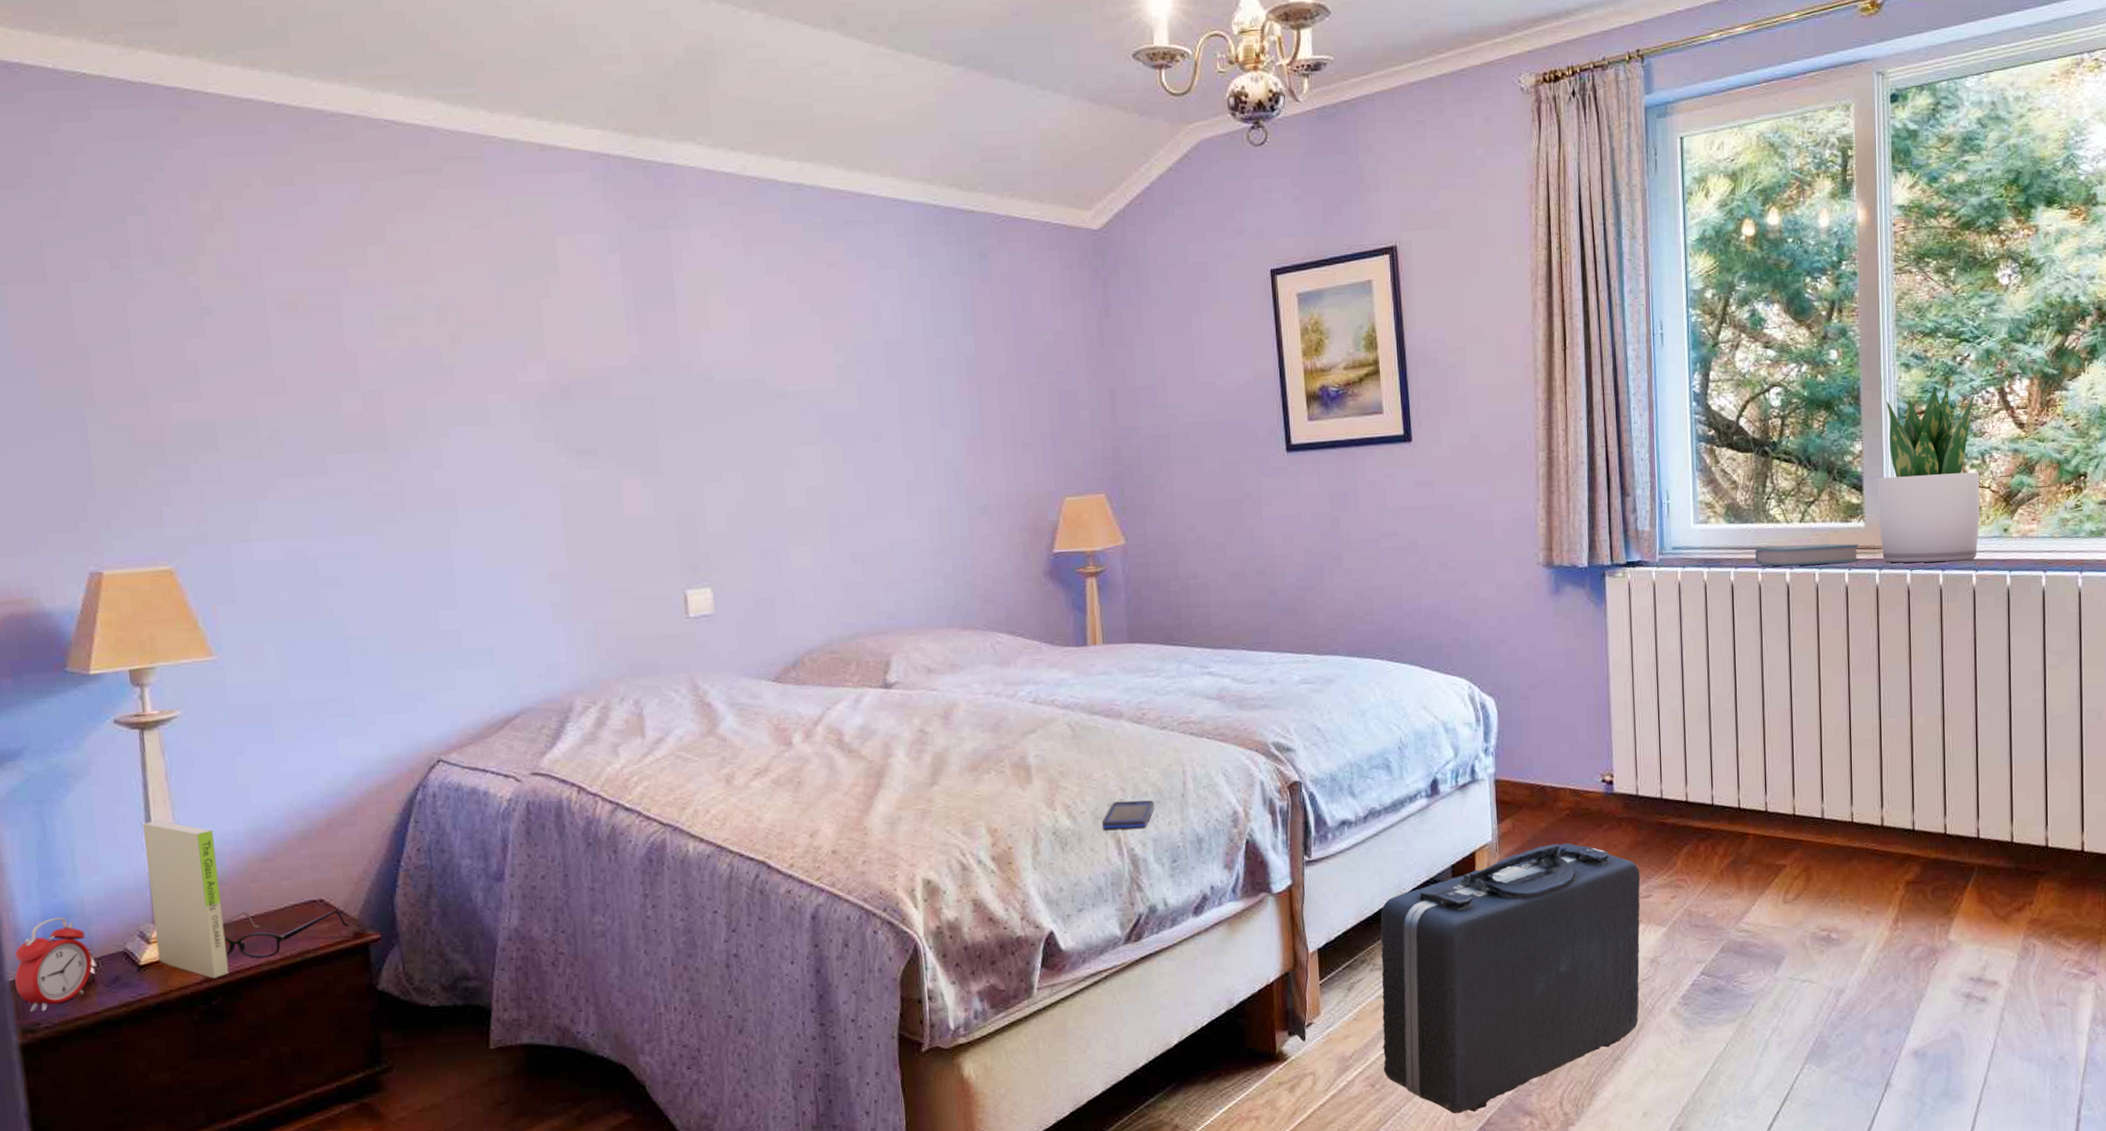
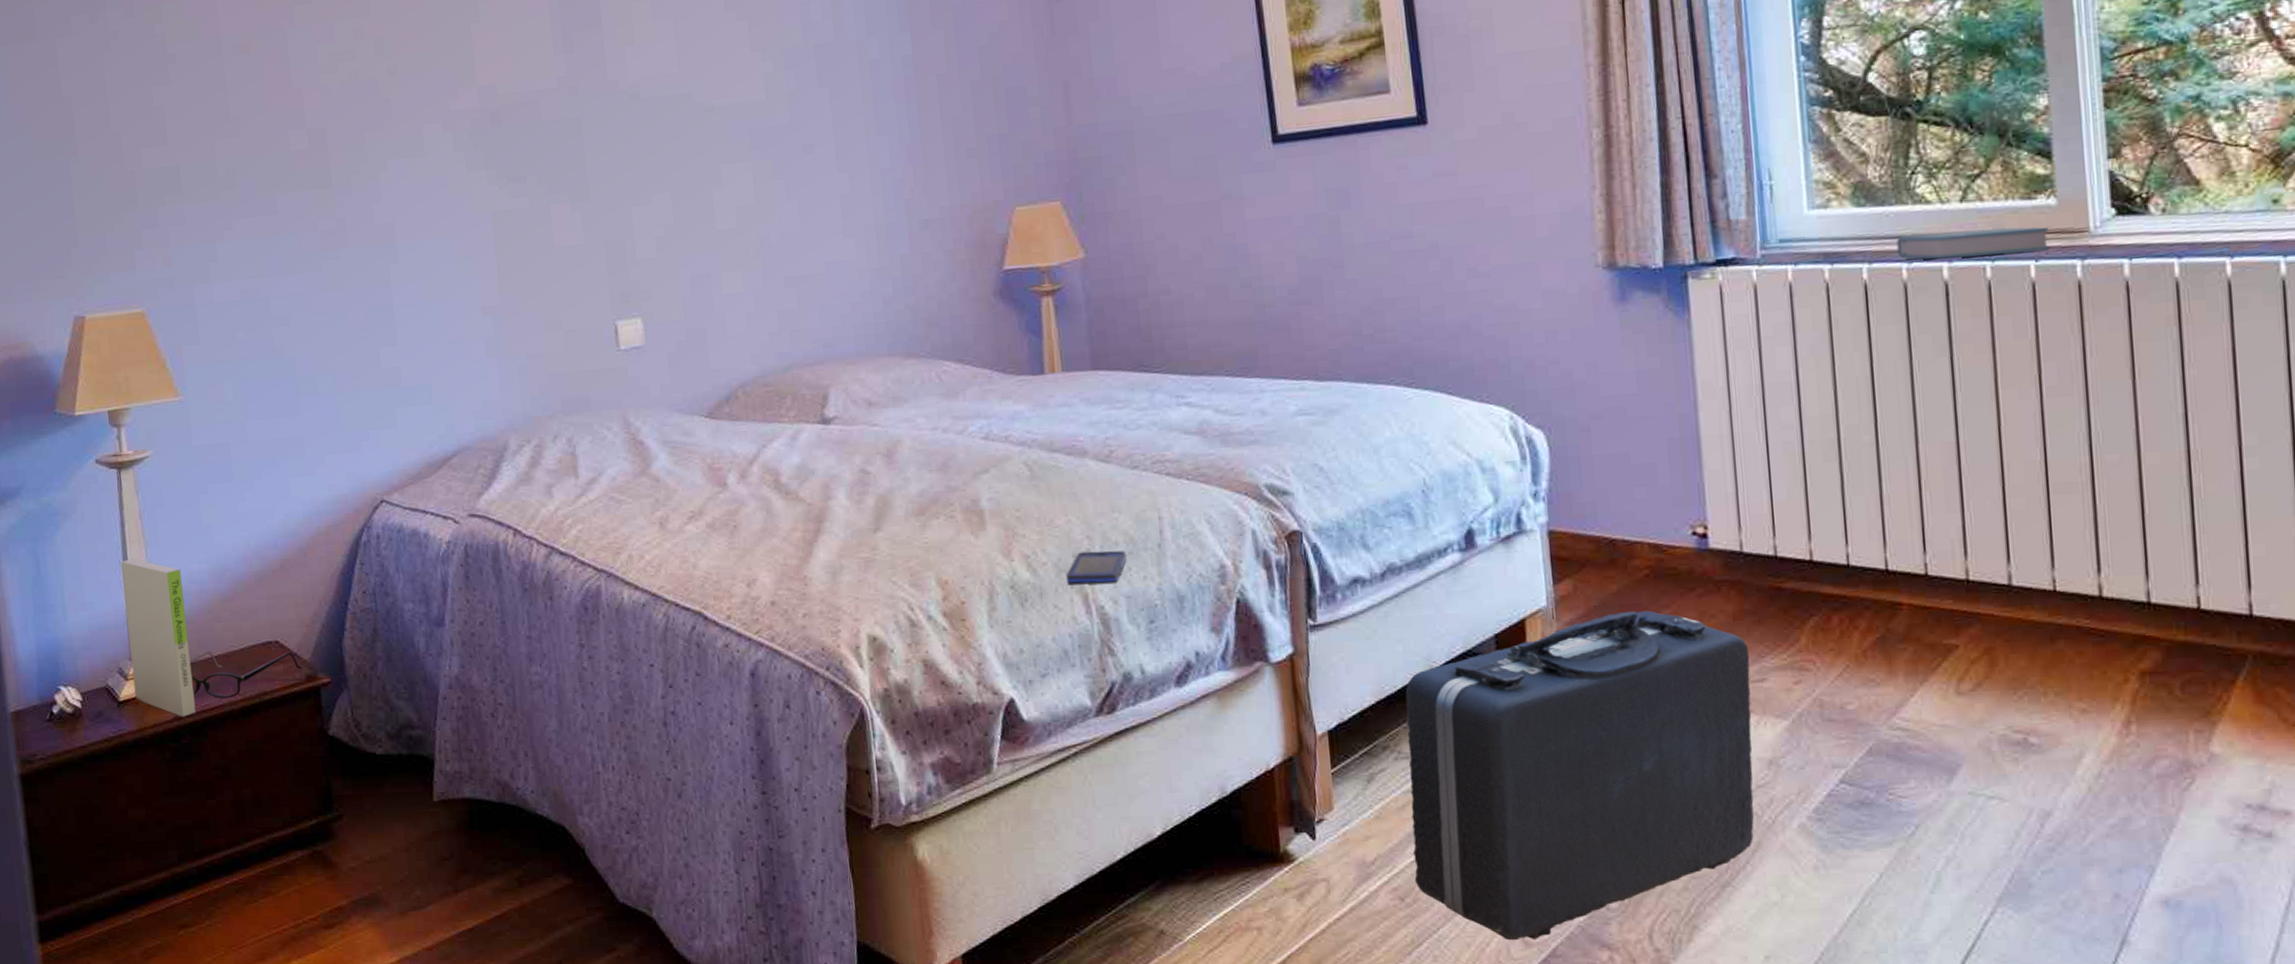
alarm clock: present [15,917,93,1012] -> none [15,651,79,744]
planter: present [1877,386,1980,563] -> none [2074,16,2235,251]

